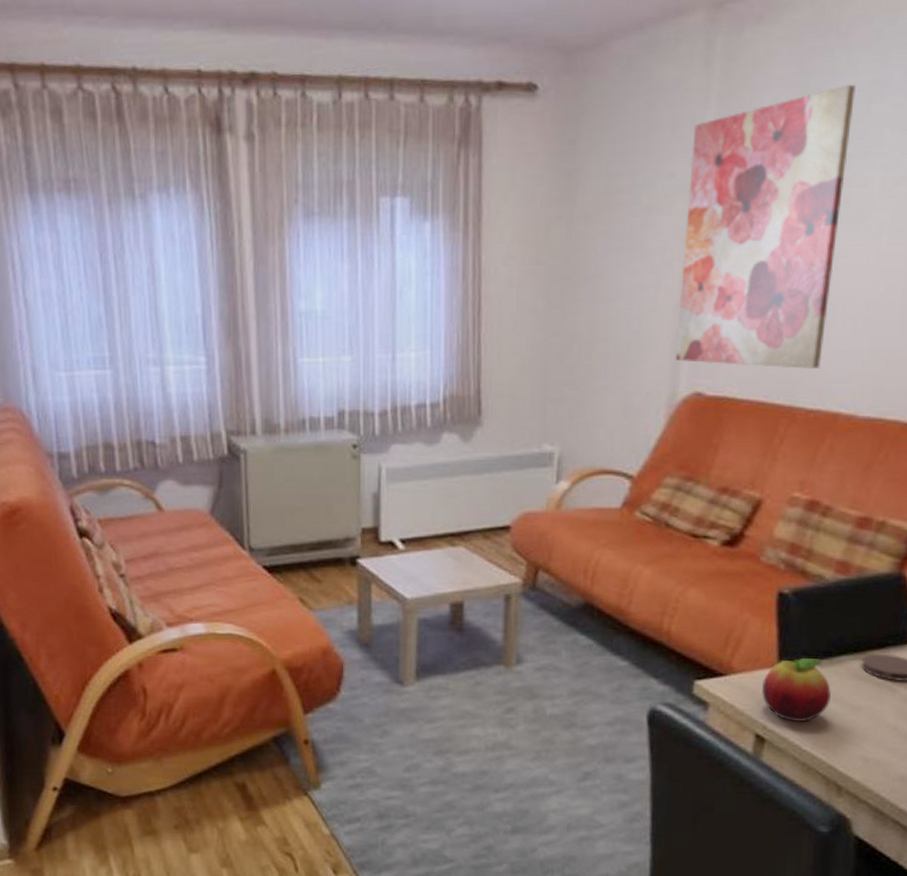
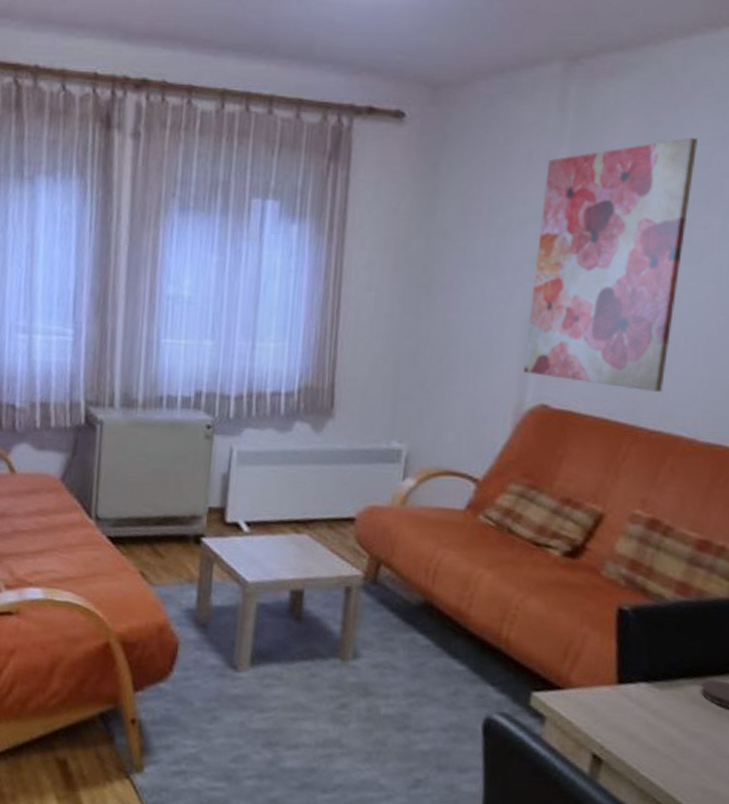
fruit: present [762,658,831,723] -> none [600,678,670,746]

